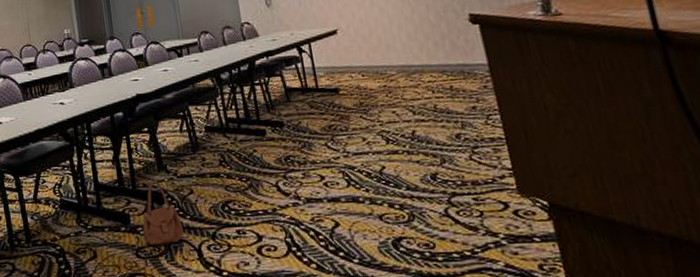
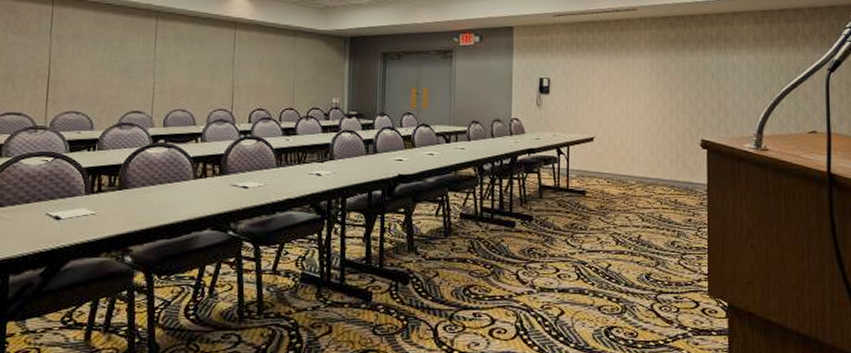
handbag: present [142,180,184,247] -> none [382,260,423,324]

